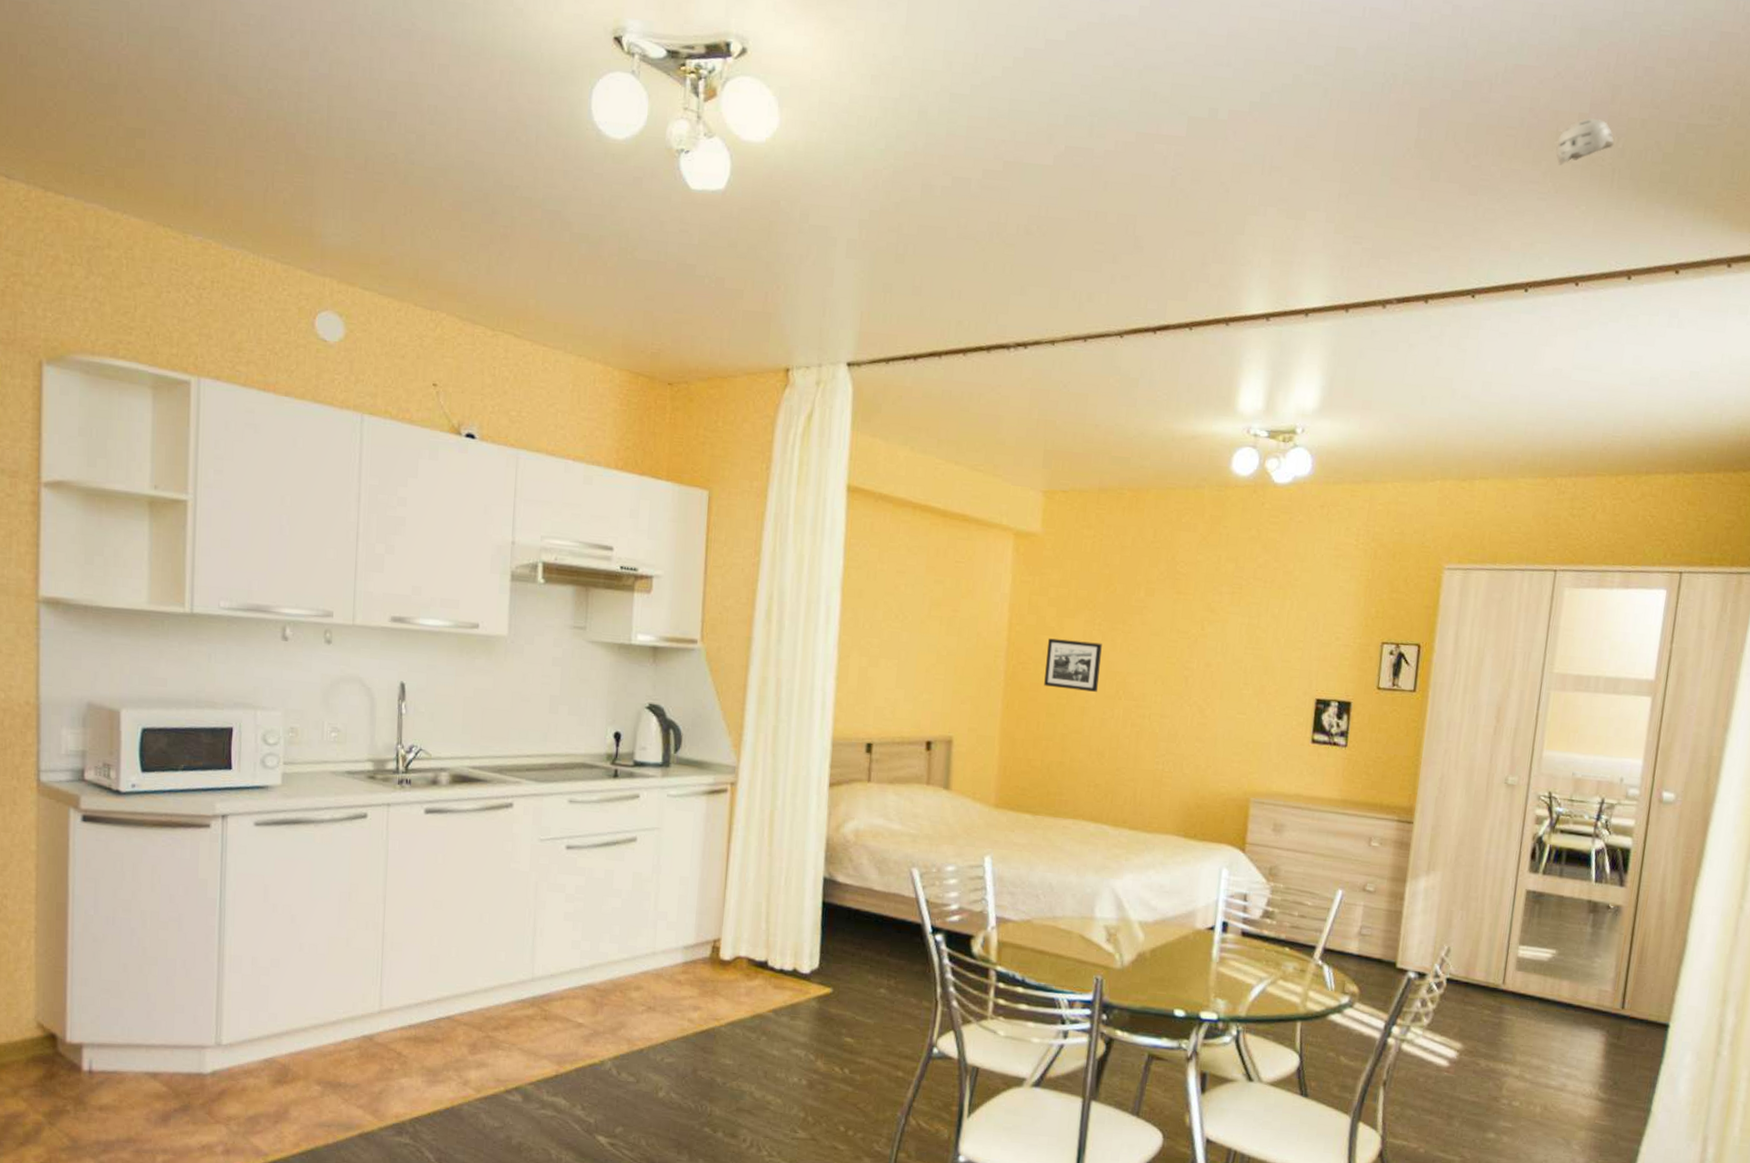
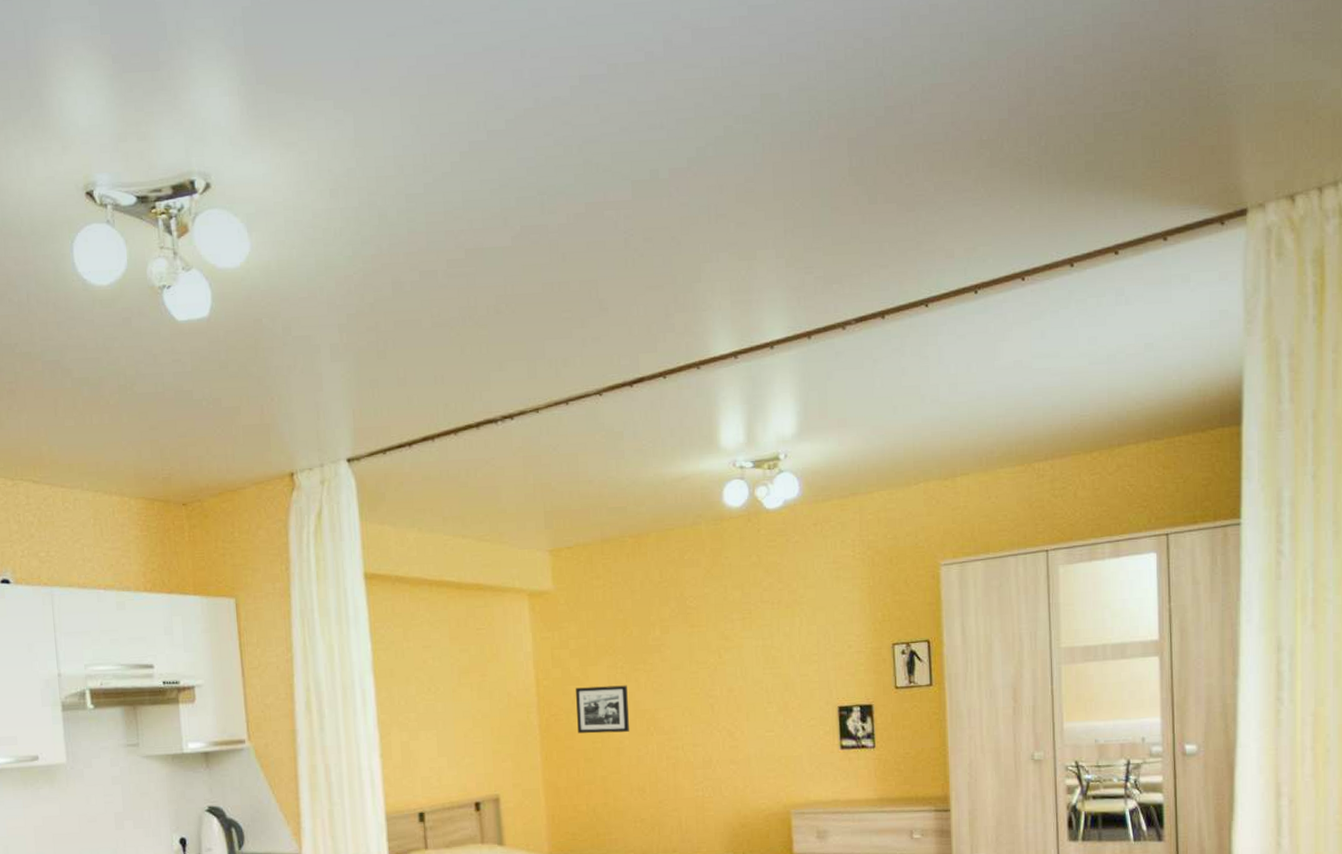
smoke detector: present [1556,118,1614,166] -> none [982,122,1037,171]

